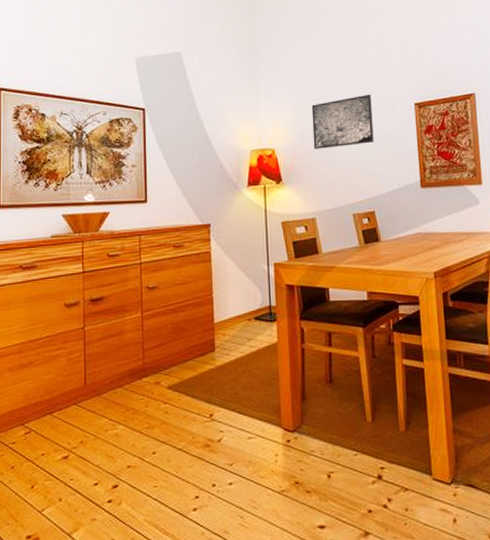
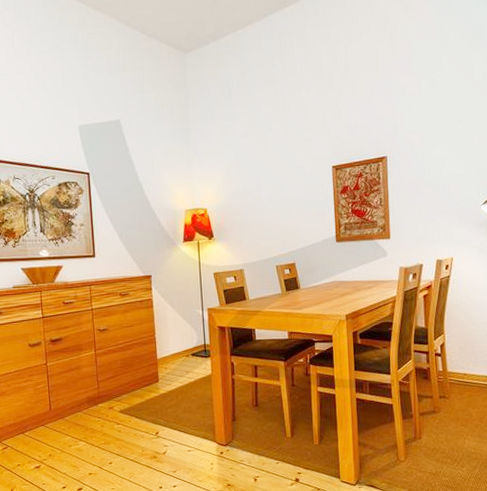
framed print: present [311,94,374,149] -> none [239,157,295,209]

